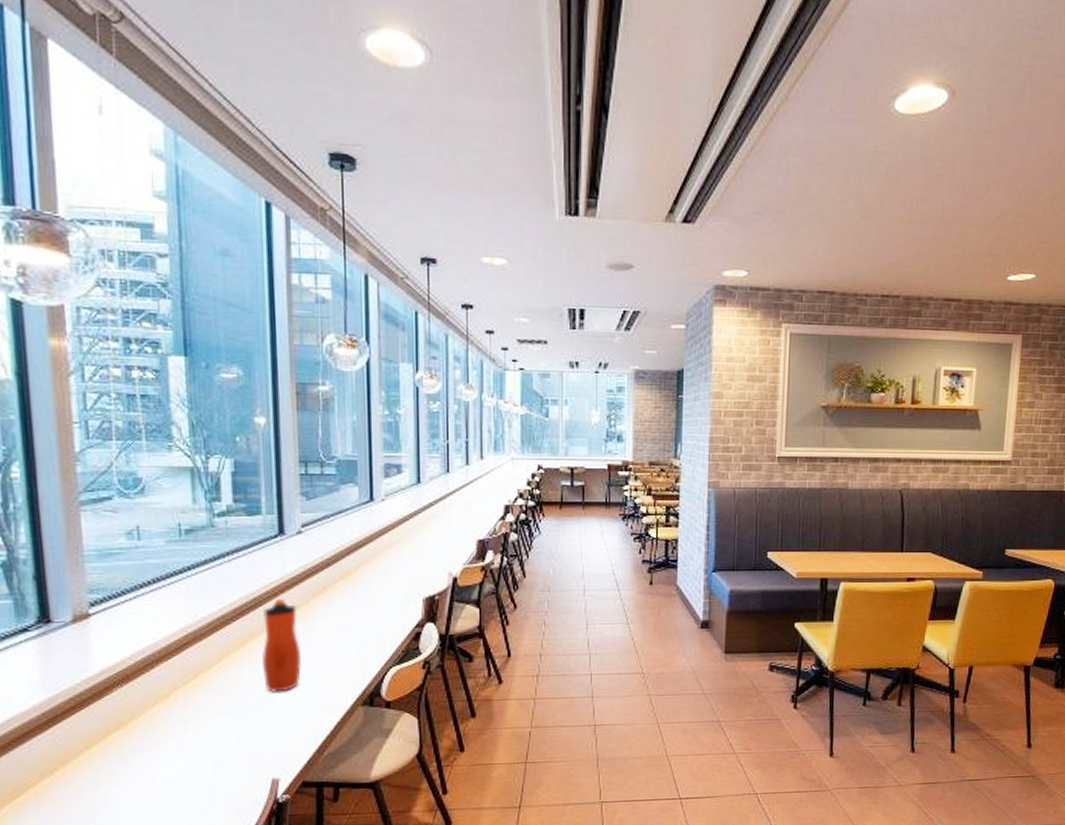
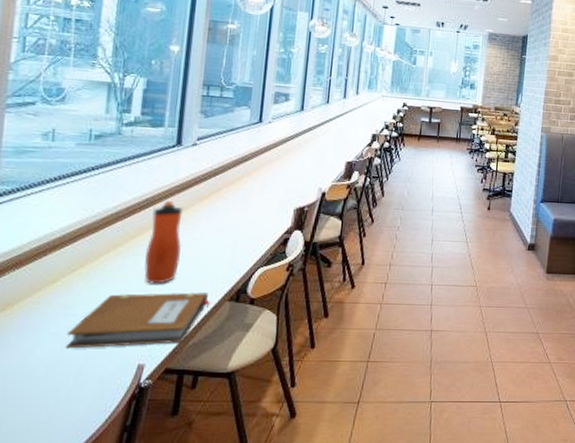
notebook: none [190,697,341,766] -> present [65,291,210,349]

